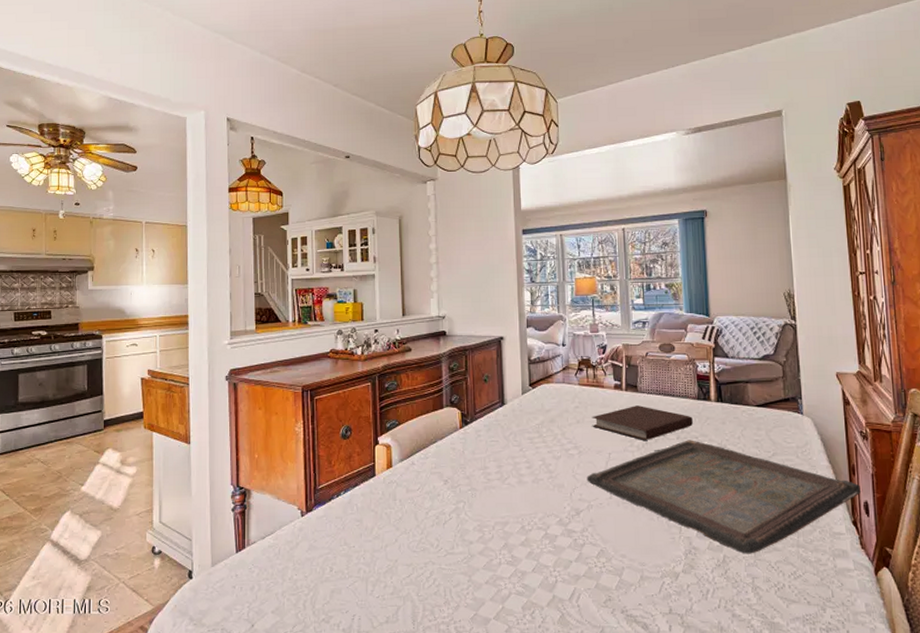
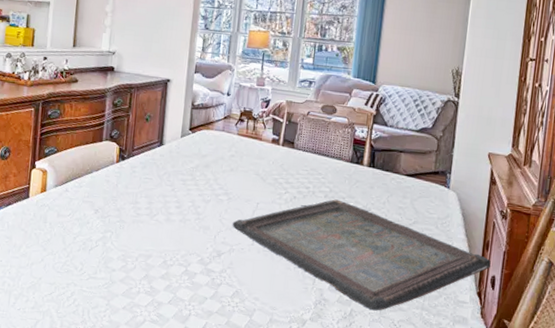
notebook: present [592,405,693,440] -> none [245,161,343,195]

